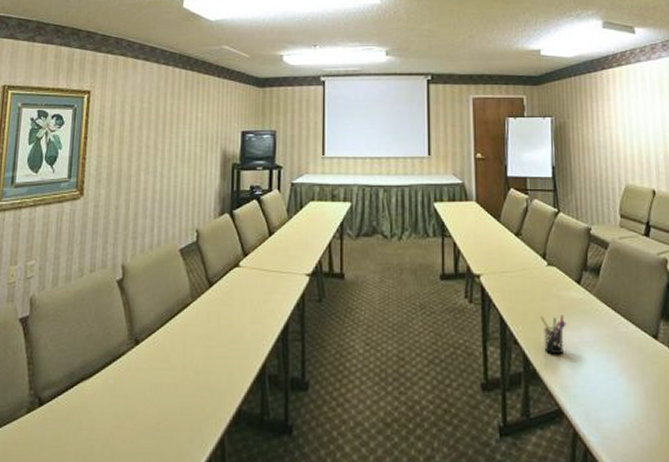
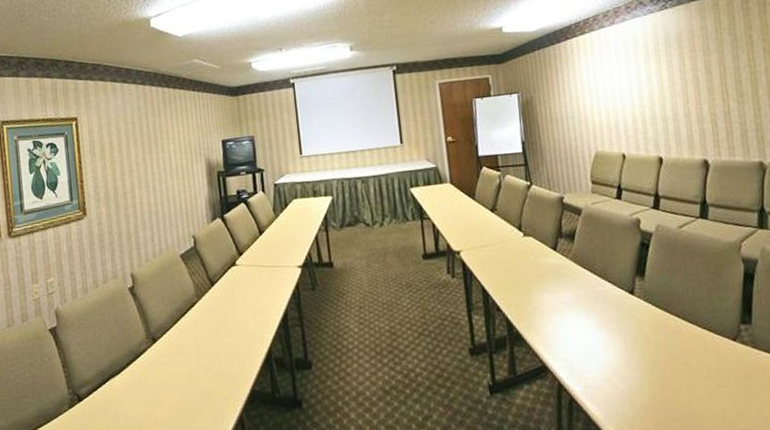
pen holder: present [540,315,566,355] -> none [520,280,545,317]

